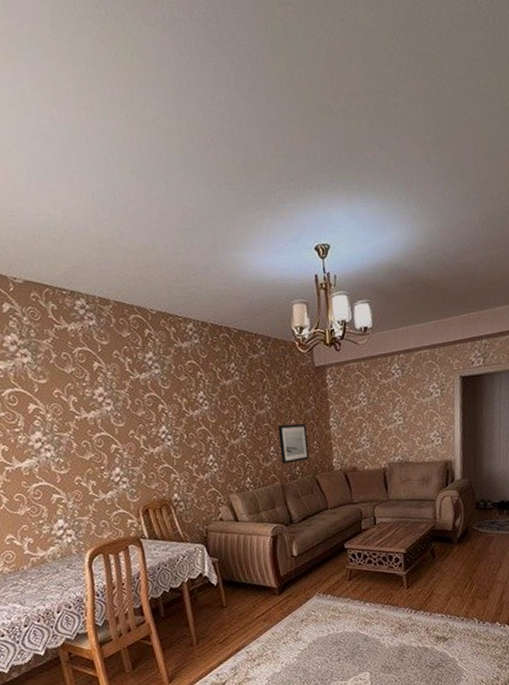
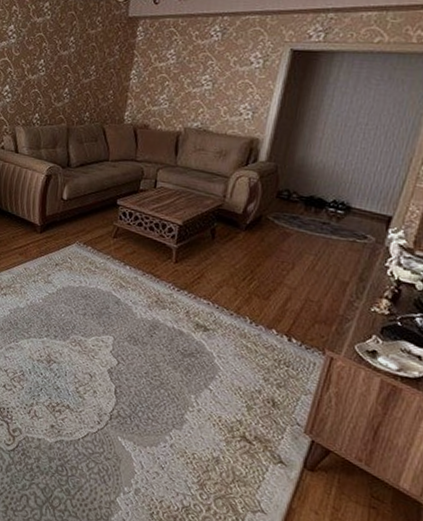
wall art: present [277,423,309,464] -> none [72,69,106,108]

